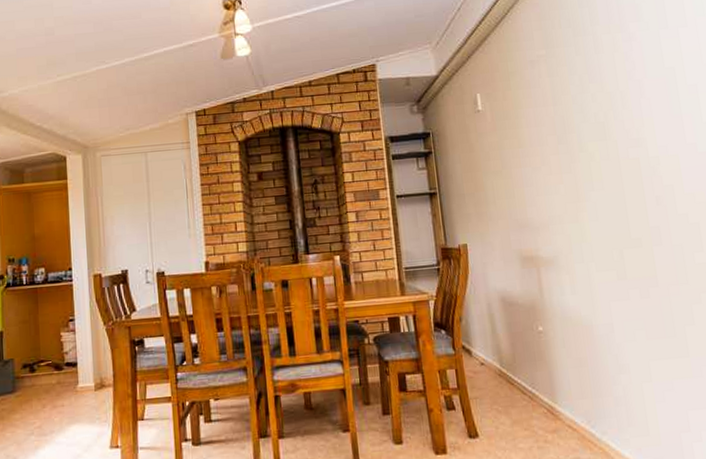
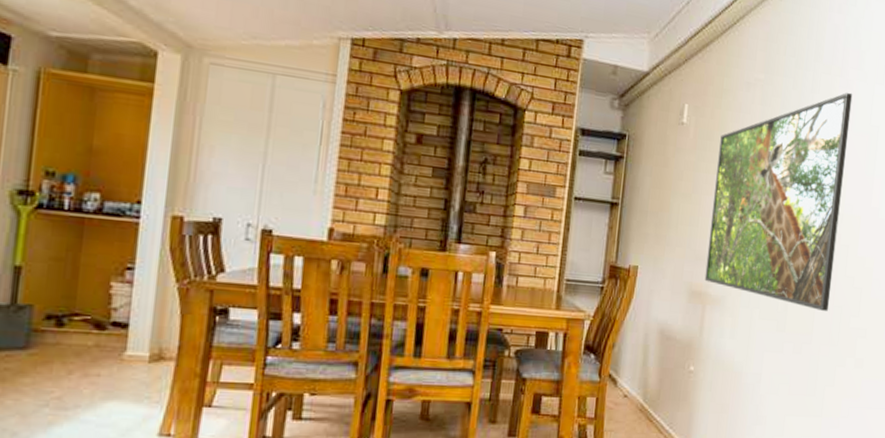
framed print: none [517,44,667,253] -> present [704,92,853,311]

